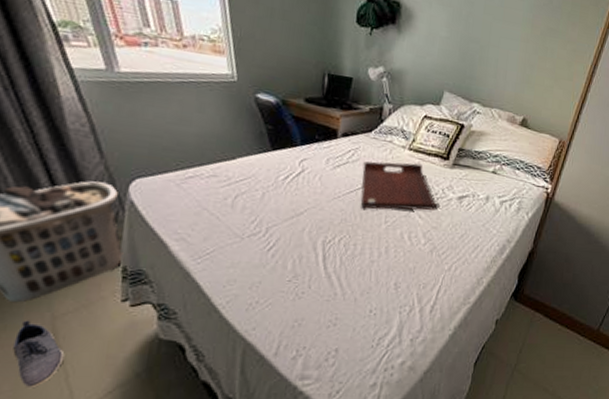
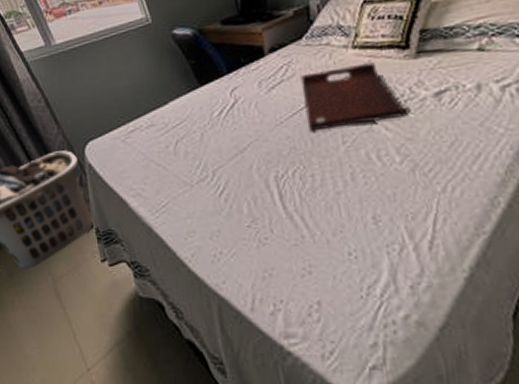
shoe: present [13,320,65,387] -> none [31,284,70,345]

